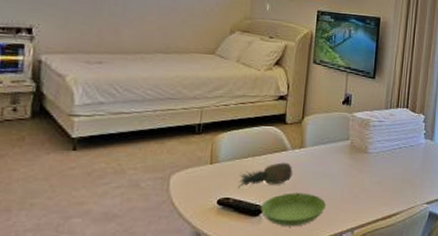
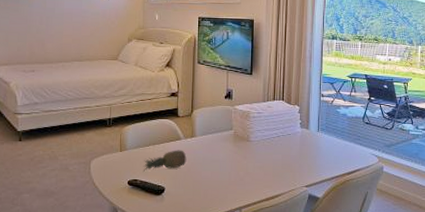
saucer: present [260,193,327,226] -> none [162,176,217,204]

